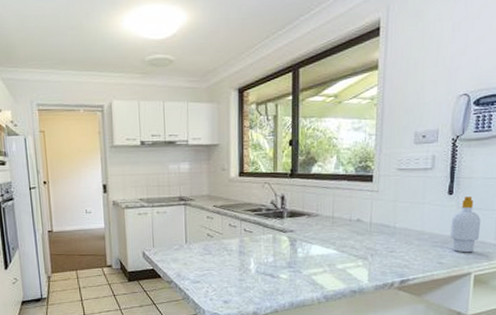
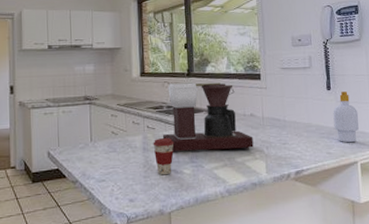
coffee cup: none [249,242,272,279] -> present [153,138,174,175]
coffee maker: none [260,184,357,257] -> present [162,82,254,153]

